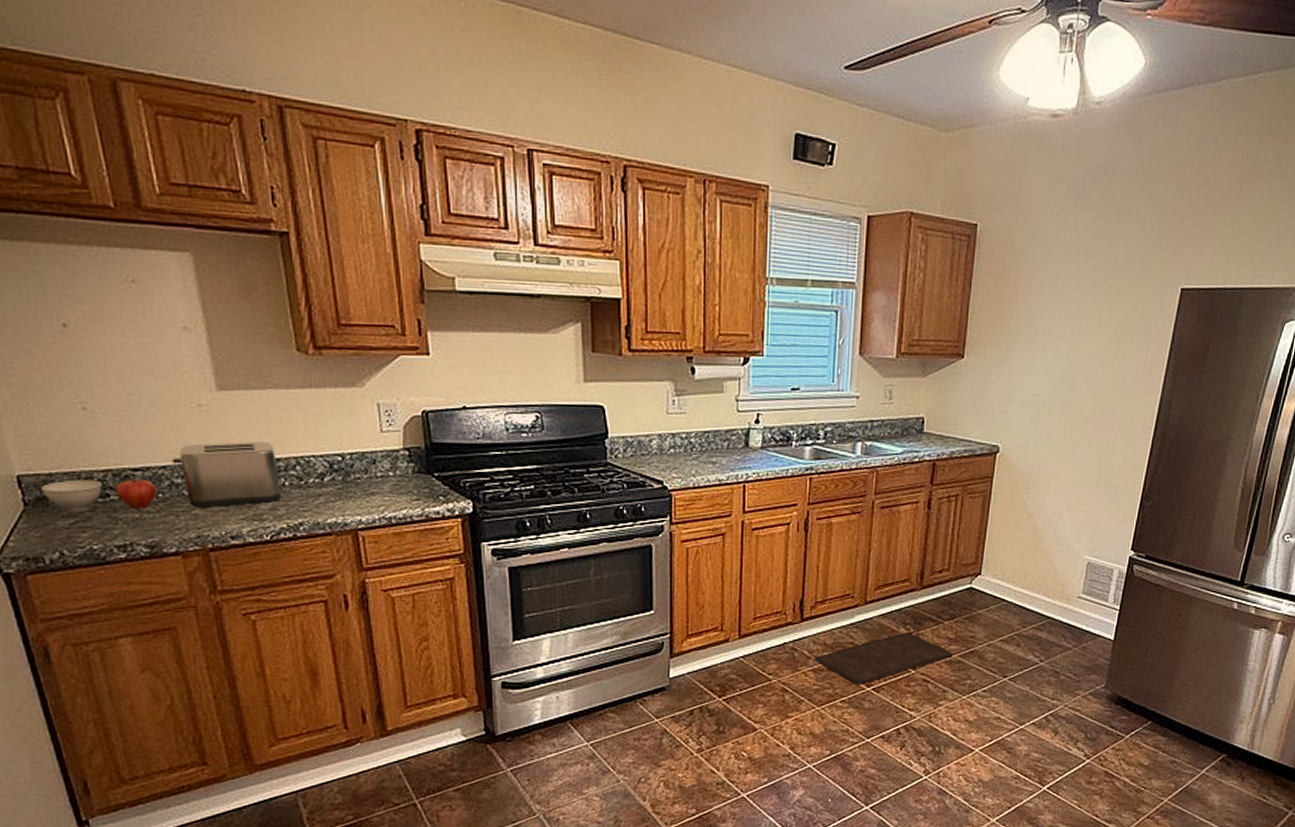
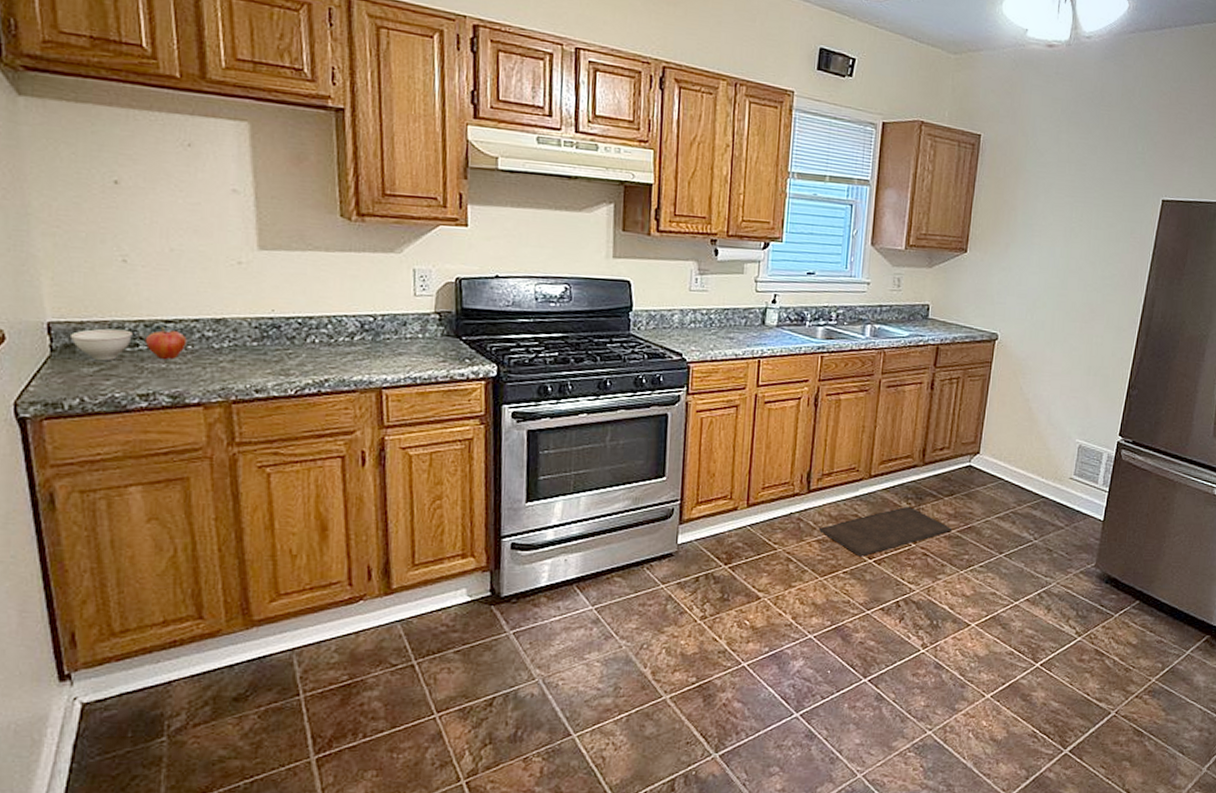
toaster: present [172,441,282,508] -> none [206,299,312,361]

